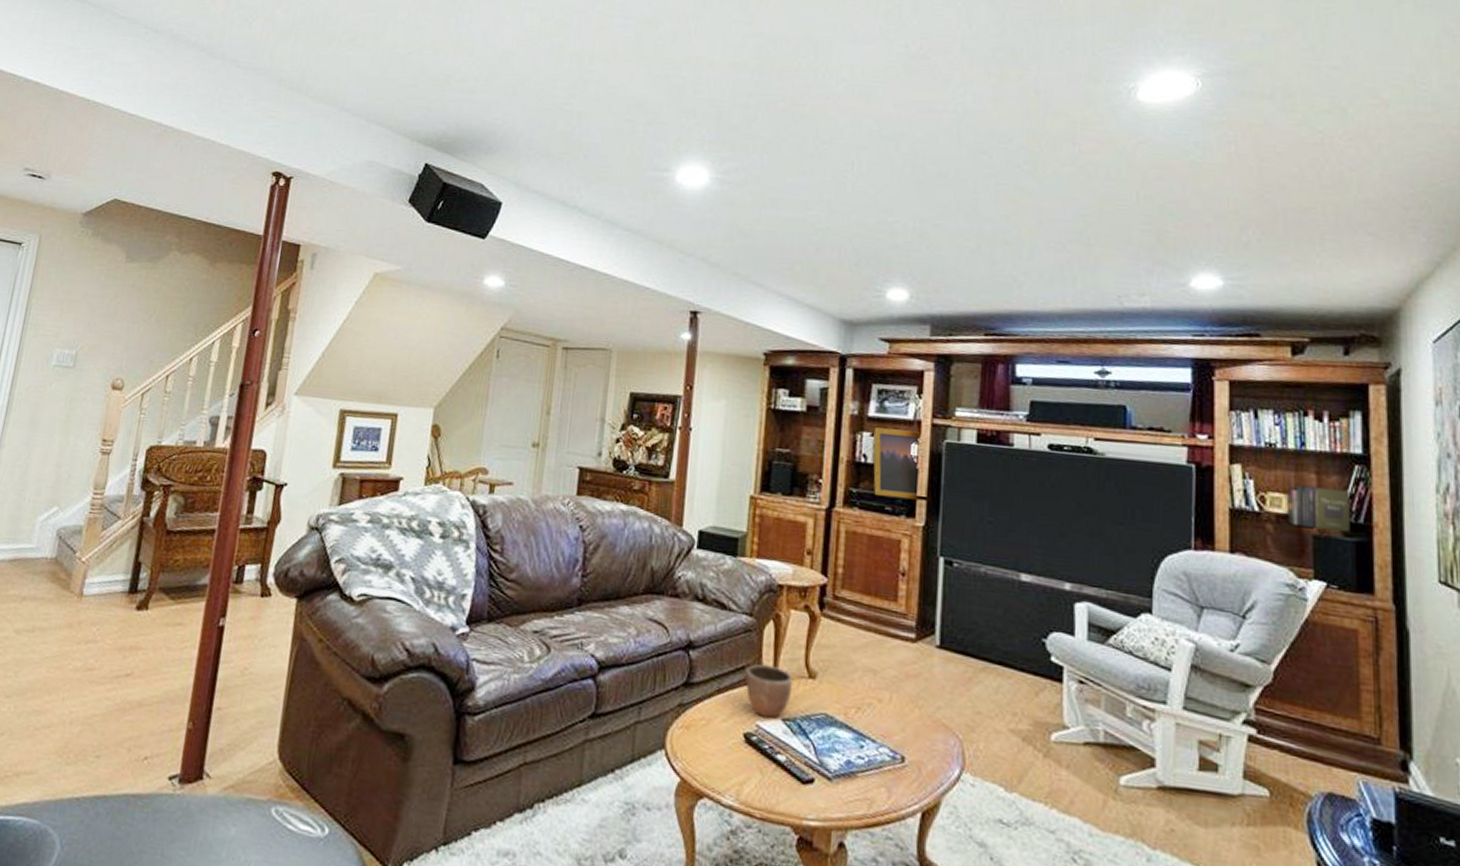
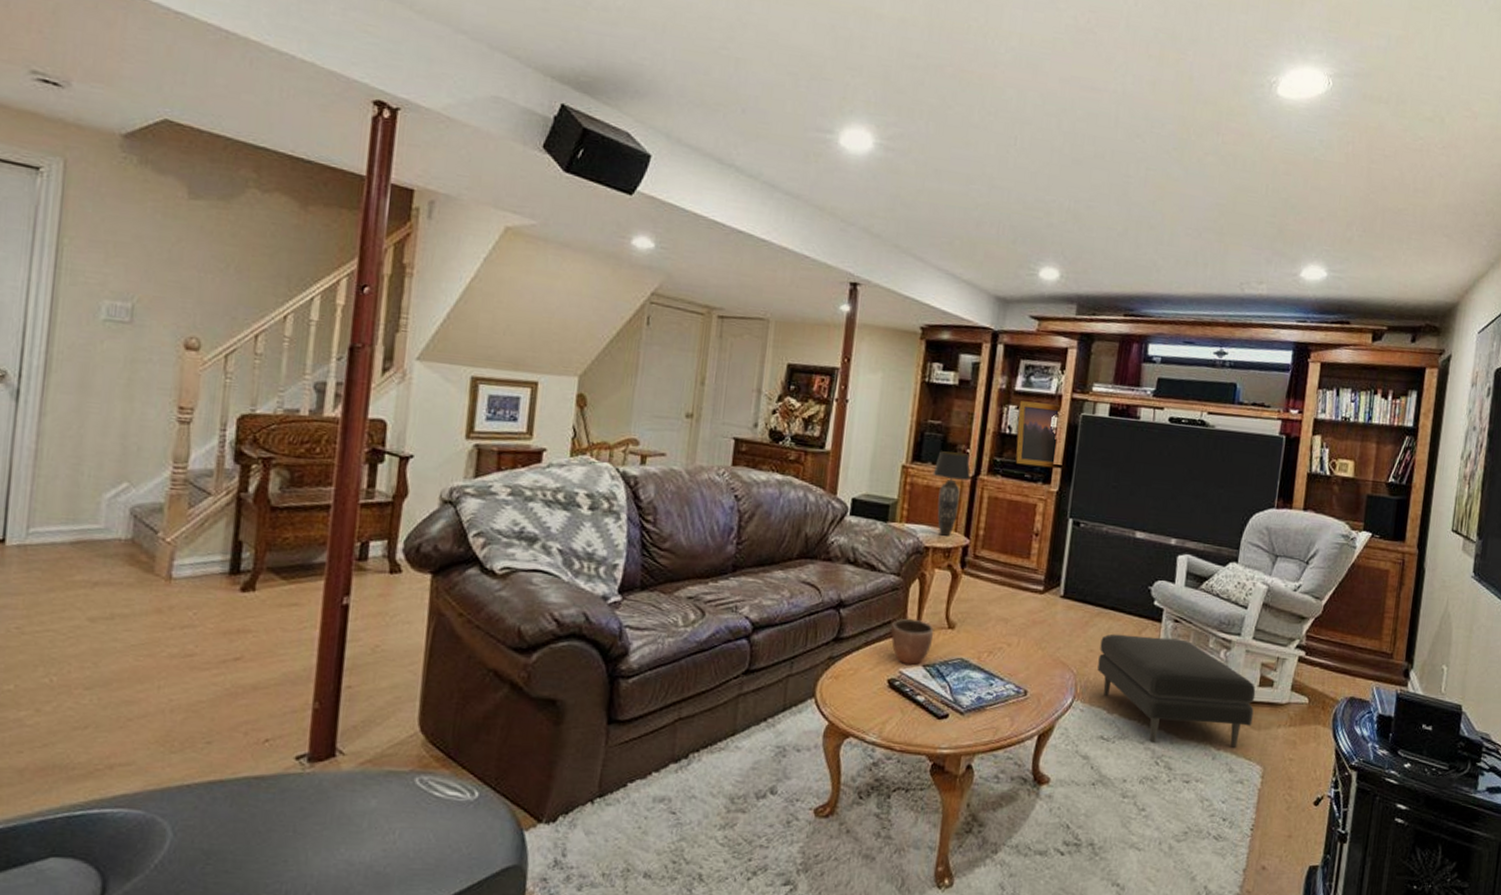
table lamp: none [783,481,825,575] -> present [933,451,971,537]
ottoman: none [988,693,1196,848] -> present [1097,633,1256,748]
books: present [1288,485,1350,533] -> none [1350,453,1399,492]

